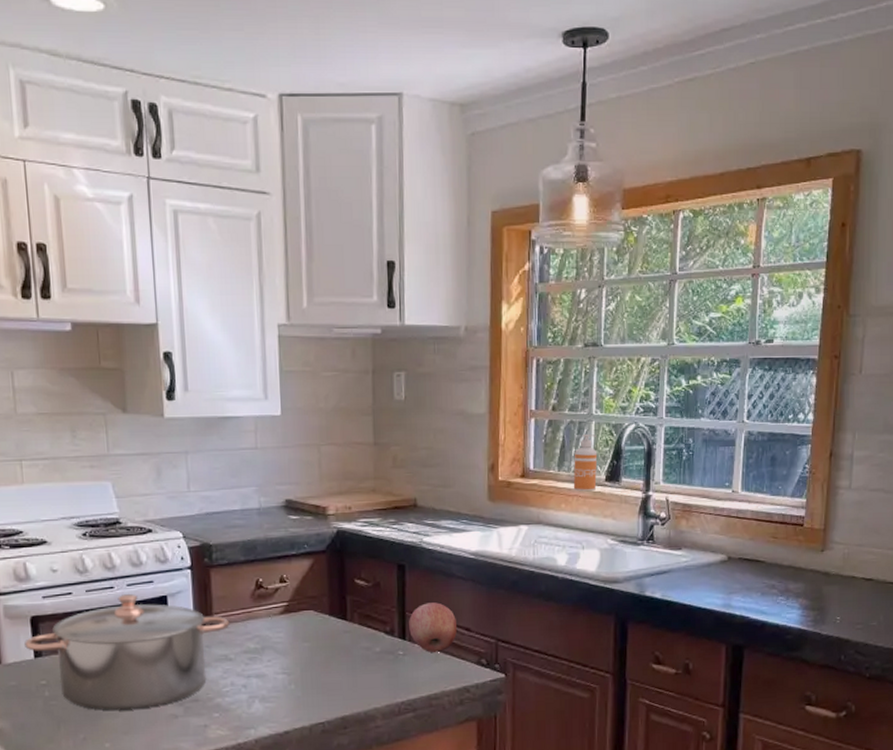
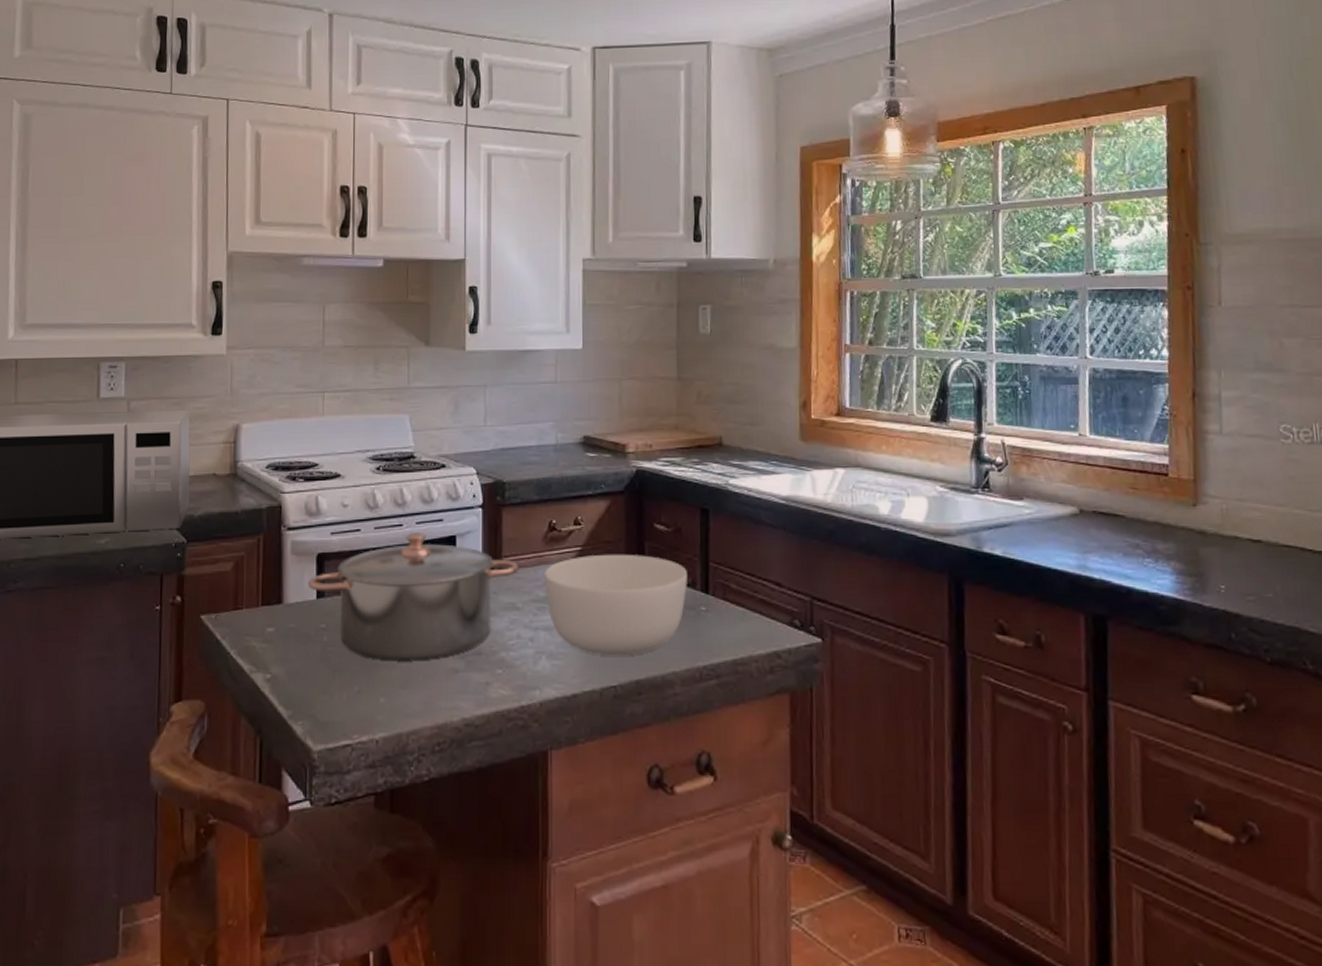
bowl: none [253,607,386,697] -> present [543,554,687,656]
fruit: present [409,602,458,653] -> none [713,552,767,611]
soap dispenser: present [573,433,598,492] -> none [894,369,921,433]

